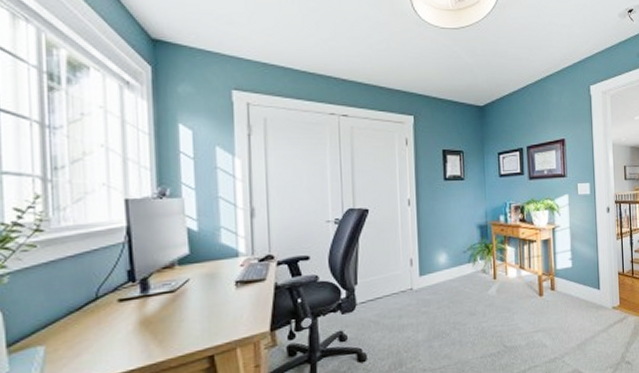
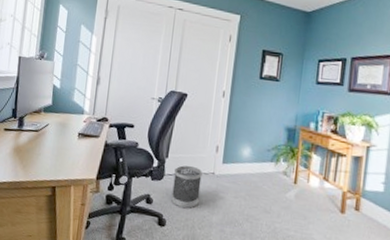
wastebasket: none [367,286,401,336] -> present [171,165,202,209]

